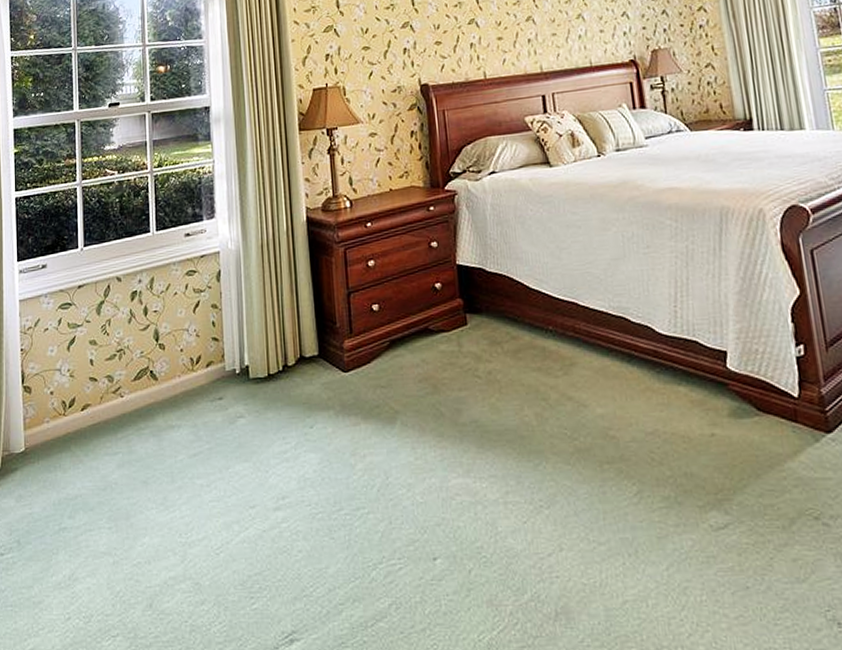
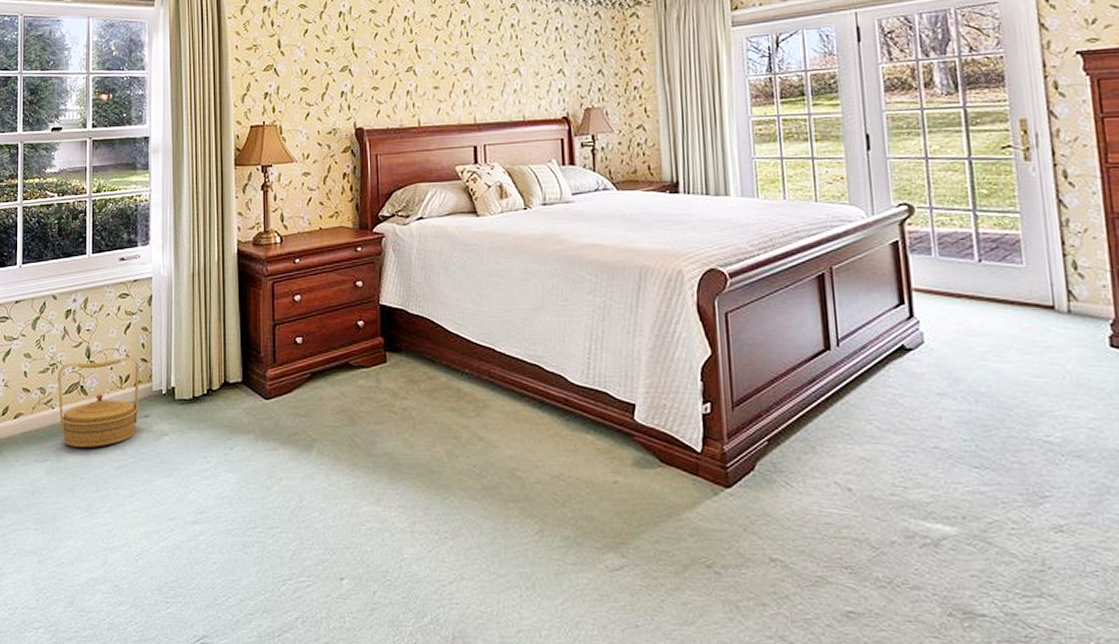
basket: none [125,336,212,437] -> present [57,357,139,447]

